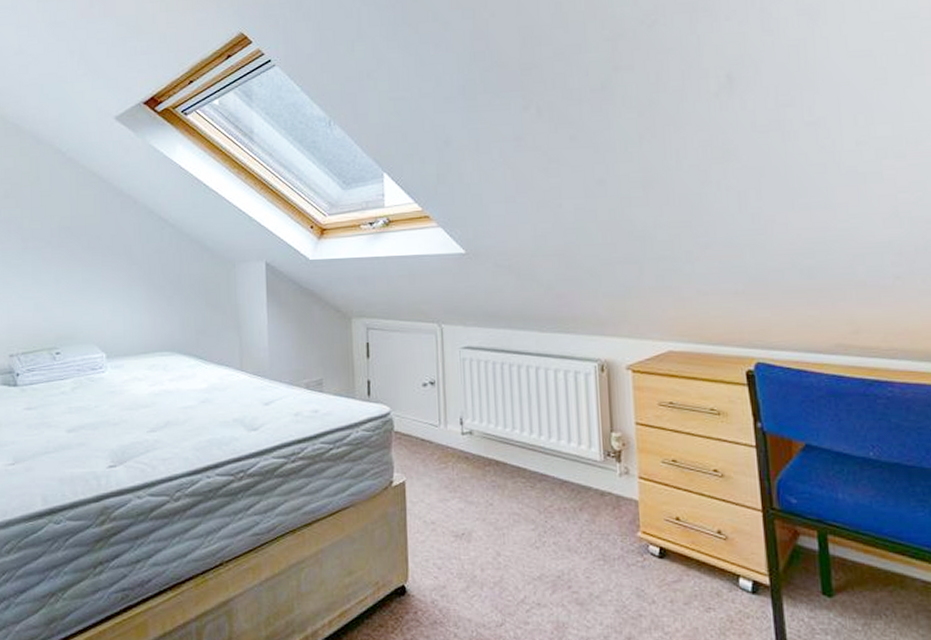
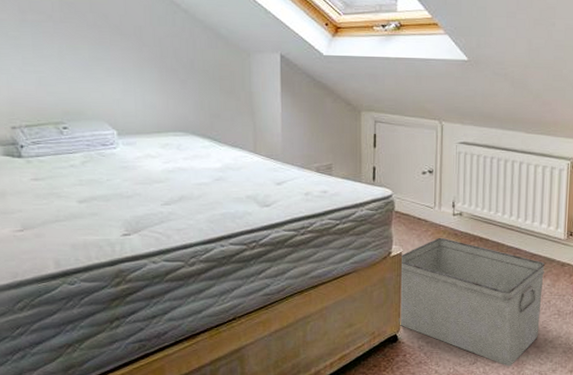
storage bin: none [404,462,581,630] -> present [399,237,546,366]

